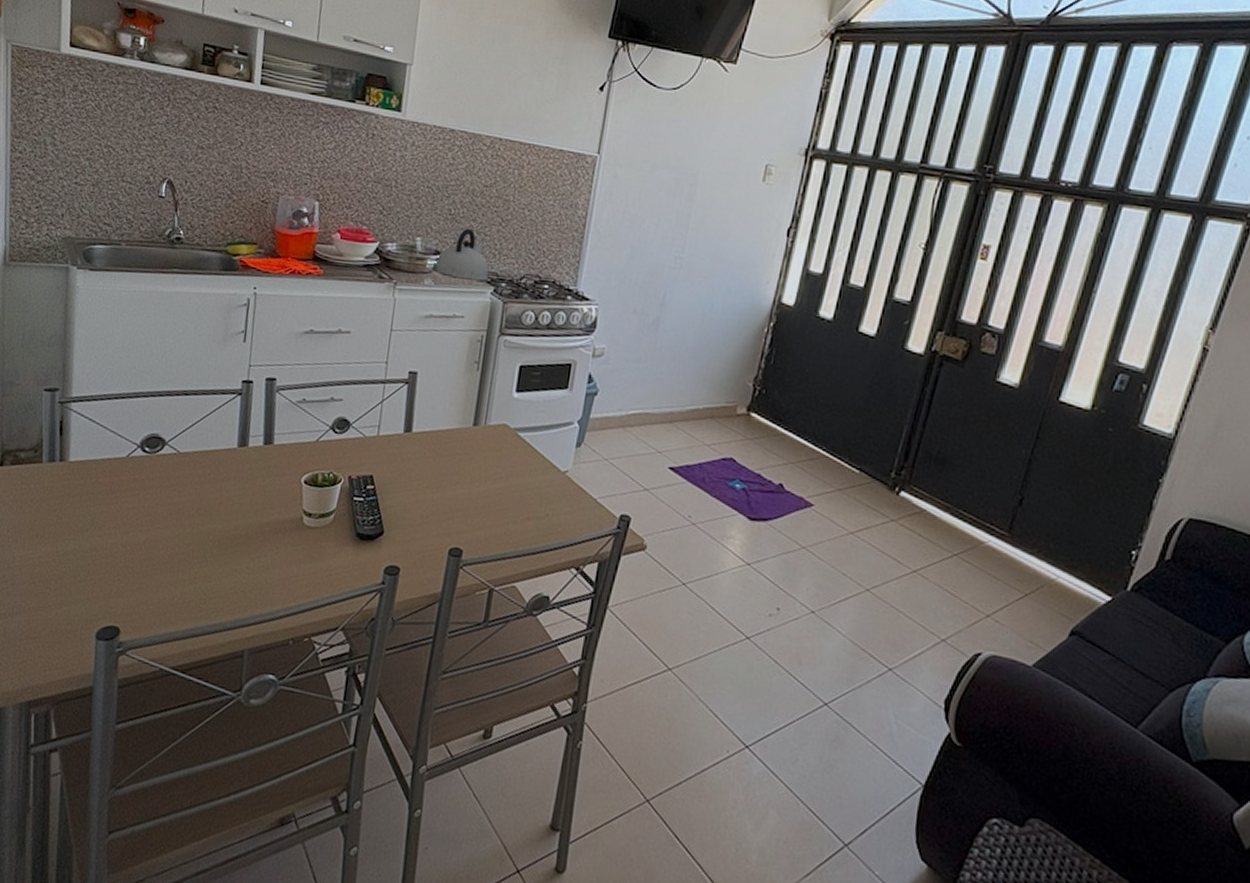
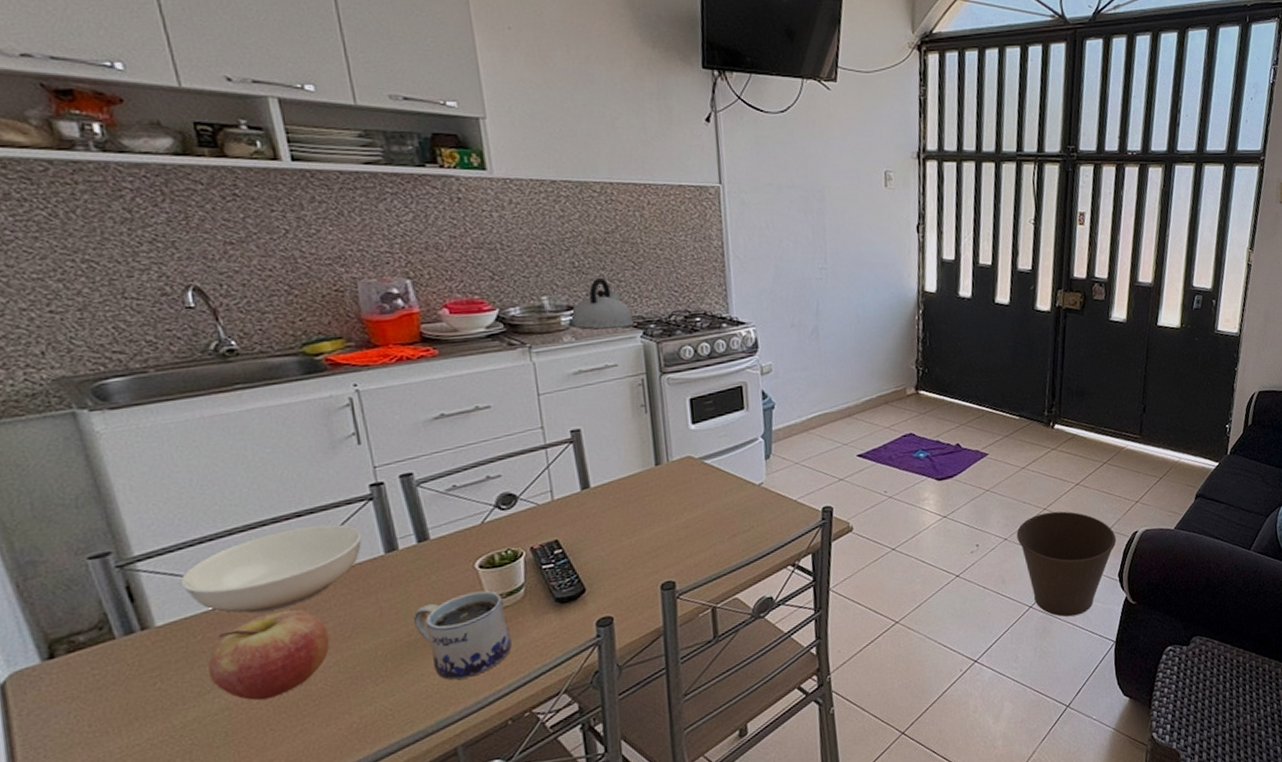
fruit: none [91,475,180,552] -> present [208,610,330,701]
bowl: none [94,404,226,474] -> present [179,524,362,613]
mug: none [242,504,316,586] -> present [414,590,512,680]
basket: none [826,594,952,735] -> present [1016,511,1117,617]

